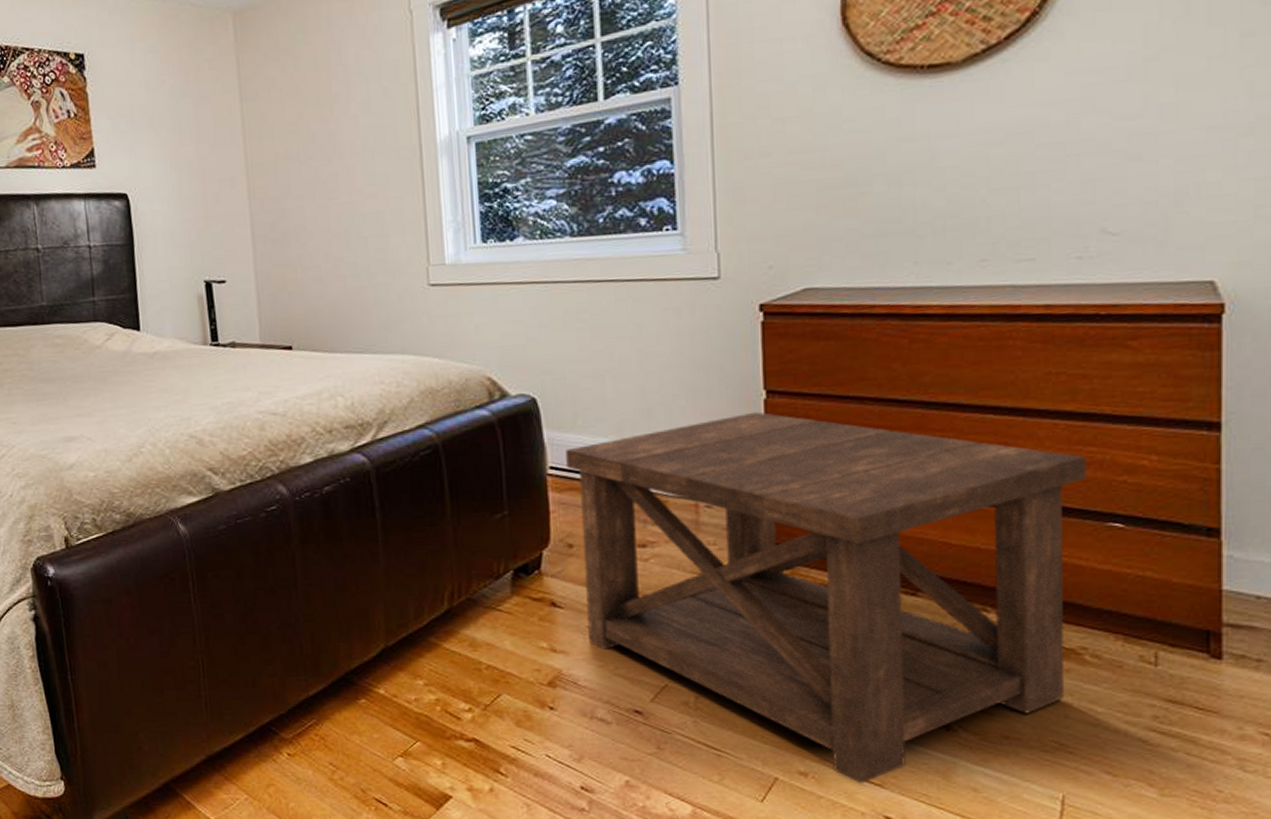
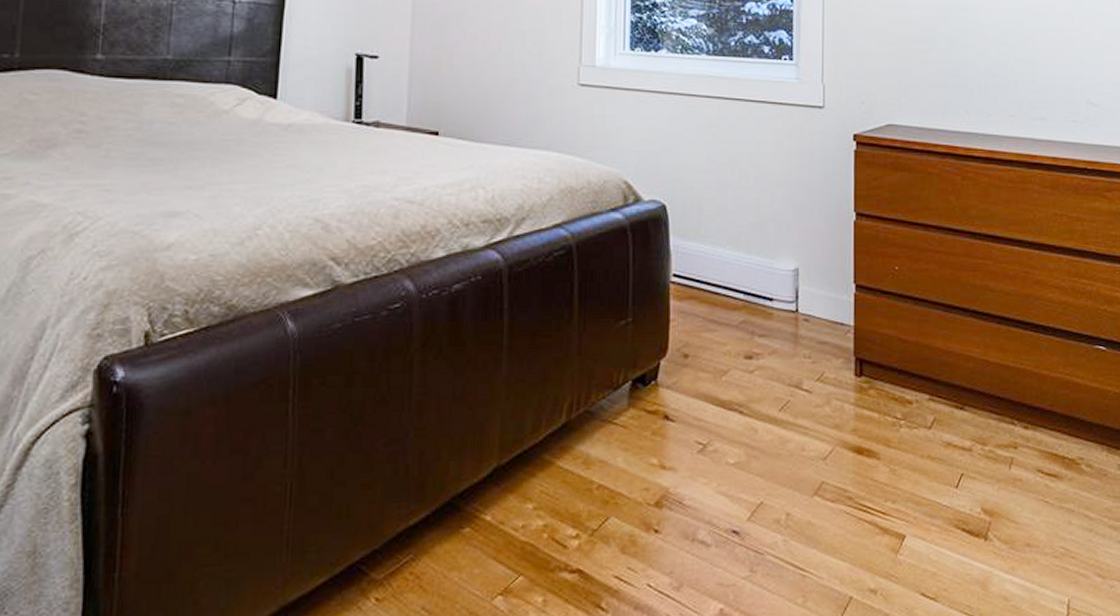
side table: present [566,411,1086,784] -> none [688,232,1081,599]

